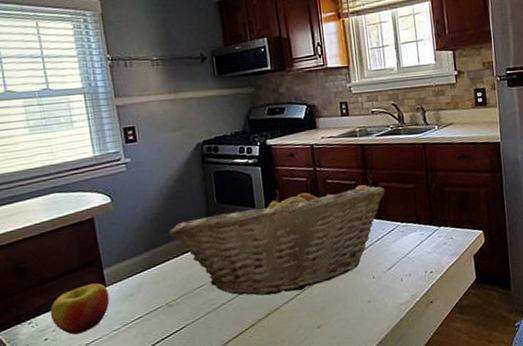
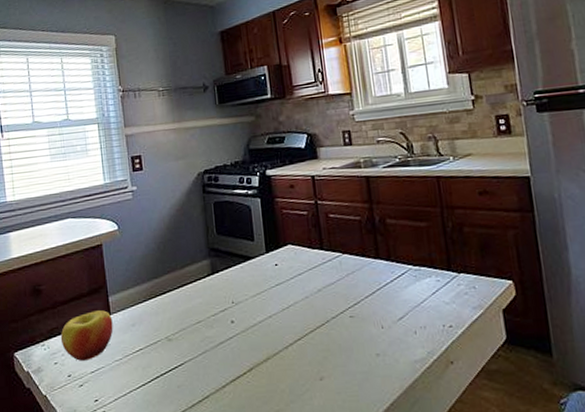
fruit basket: present [168,184,385,296] -> none [169,220,394,338]

